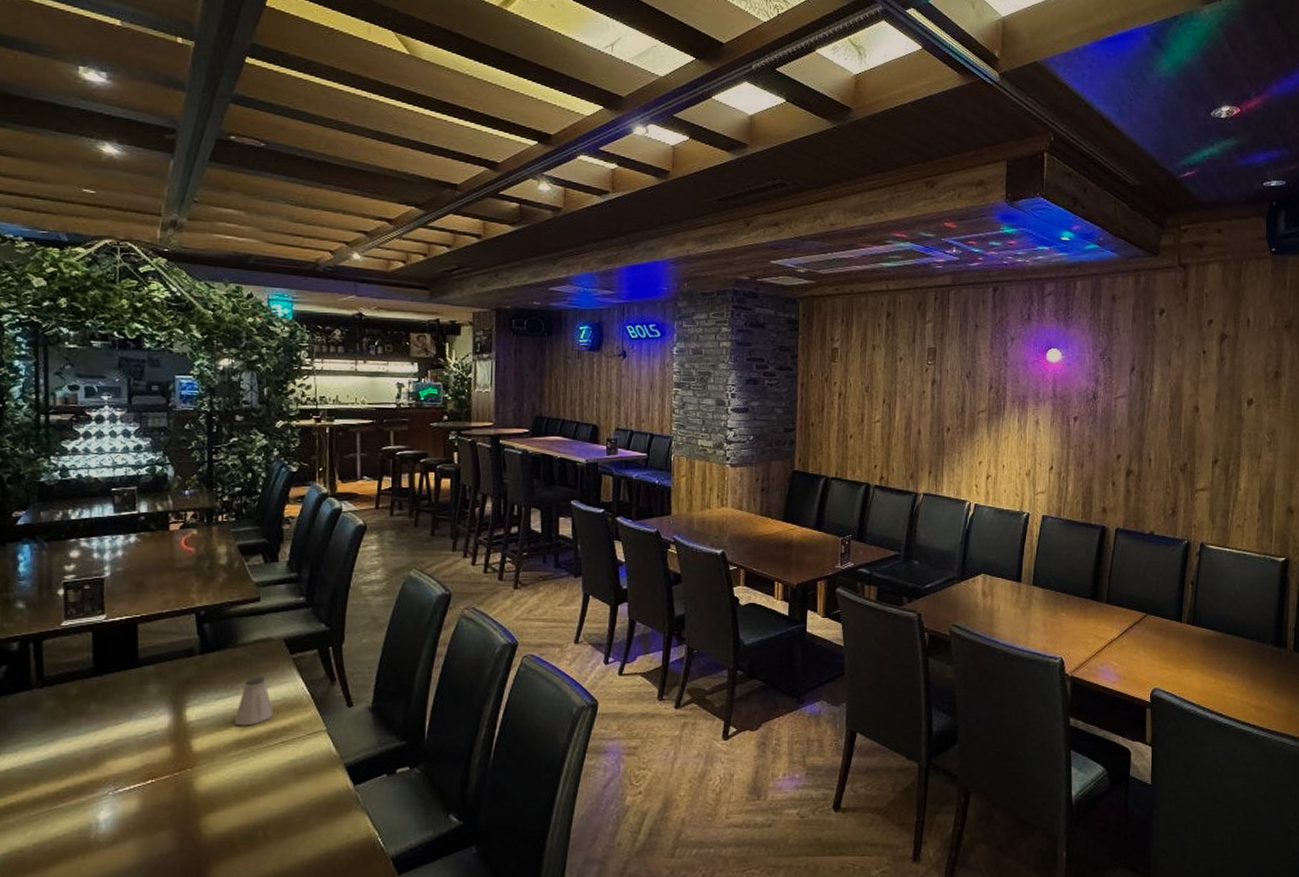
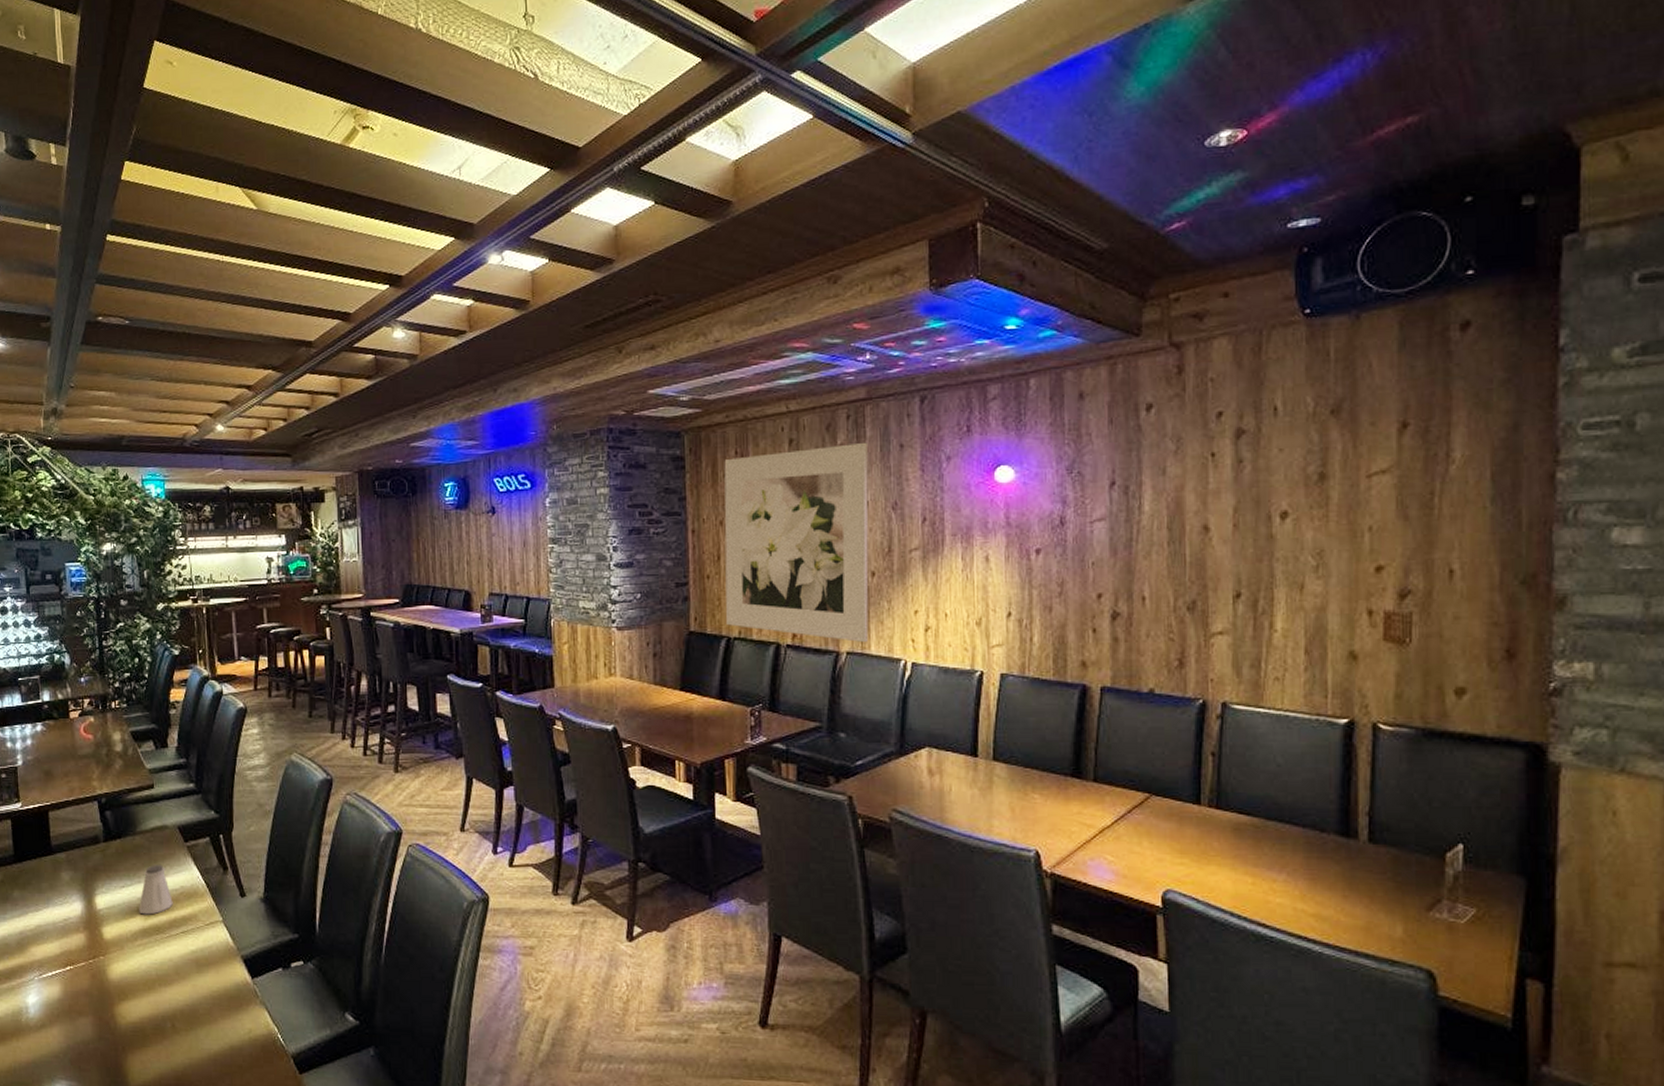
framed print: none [825,320,950,487] -> present [724,442,869,643]

